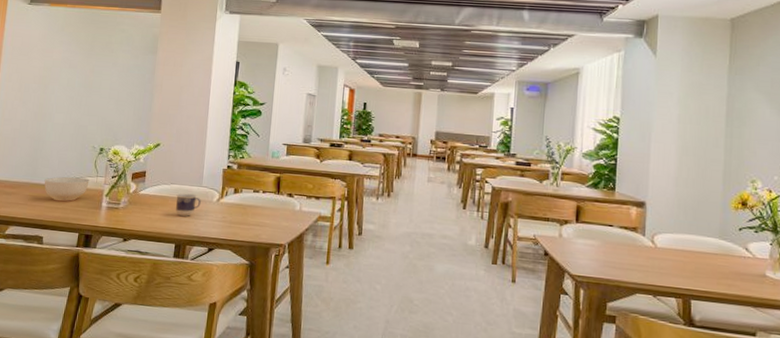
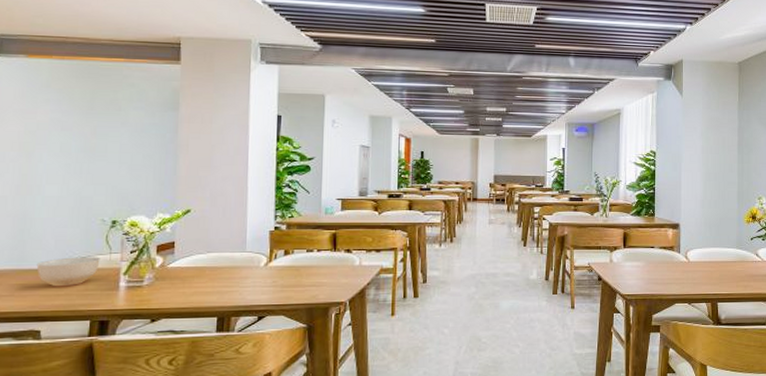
cup: present [175,193,201,217] -> none [214,261,246,287]

